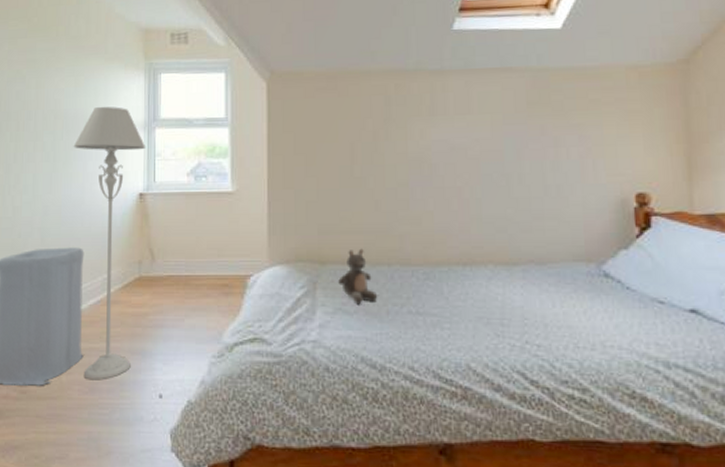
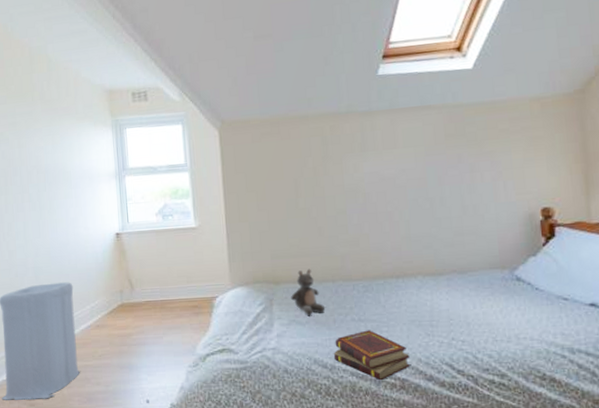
floor lamp: present [73,106,146,380] -> none [55,160,121,392]
book set: none [384,325,475,388] -> present [333,330,410,381]

